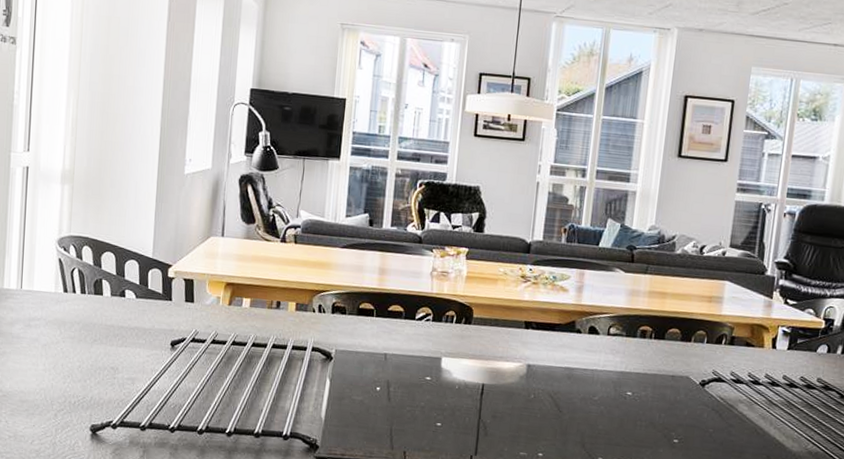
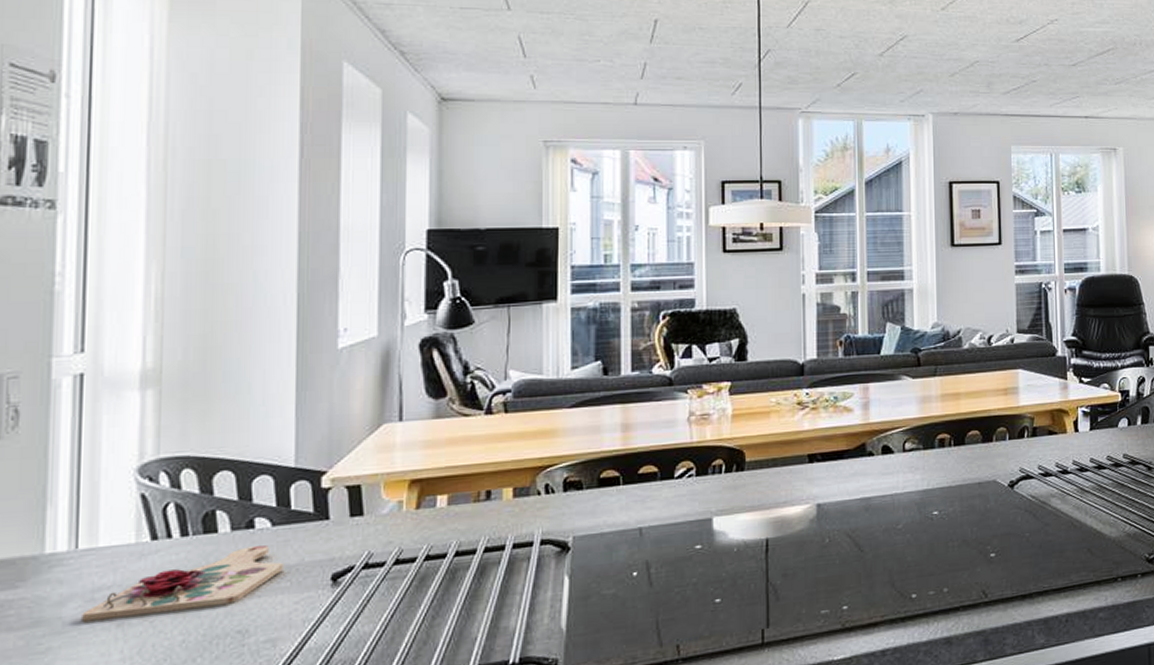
cutting board: none [23,309,141,347] -> present [82,545,283,621]

